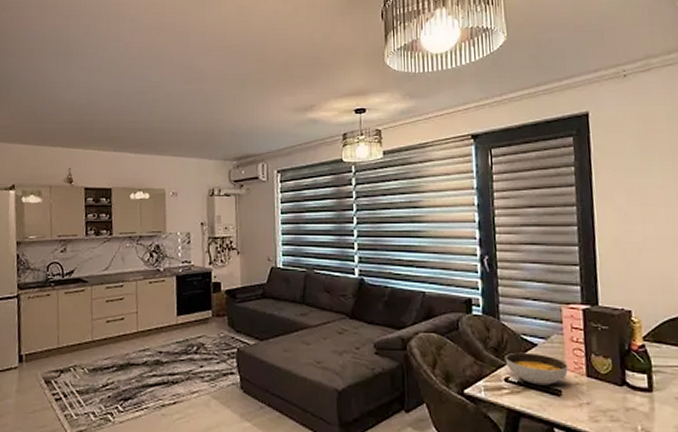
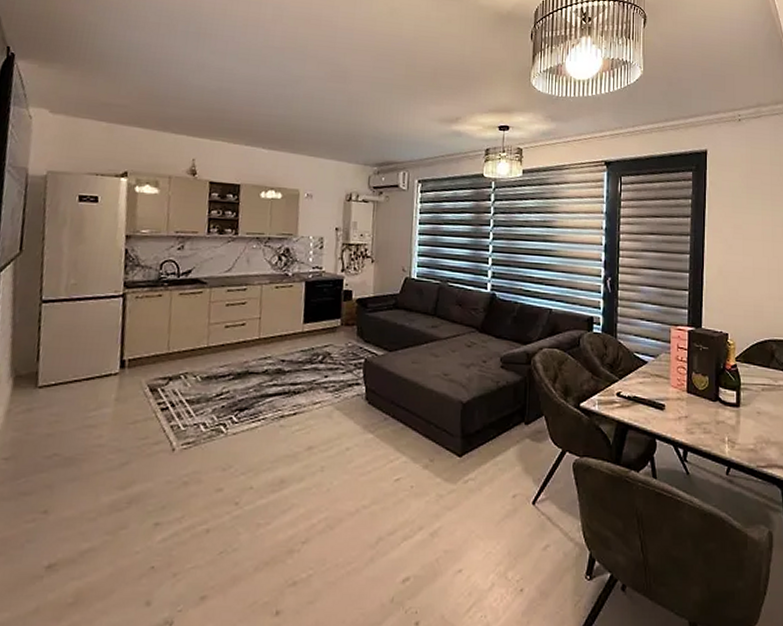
soup bowl: present [505,352,568,386] -> none [618,369,672,400]

